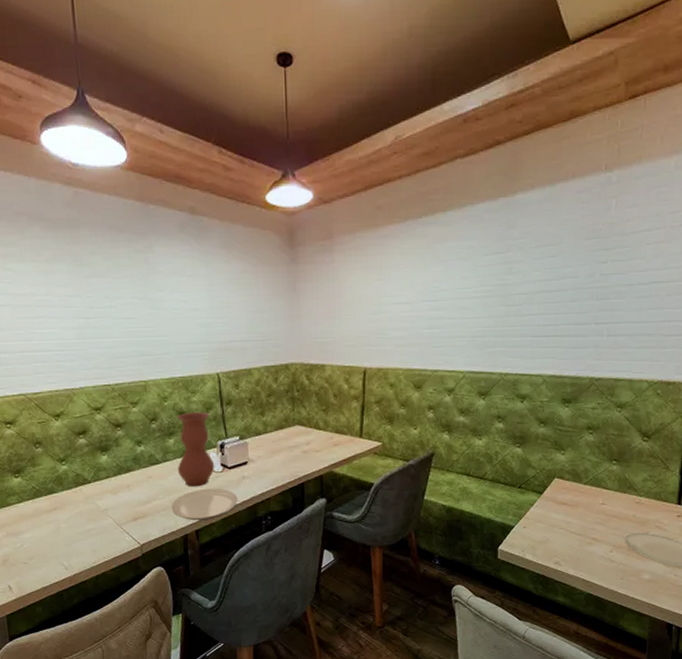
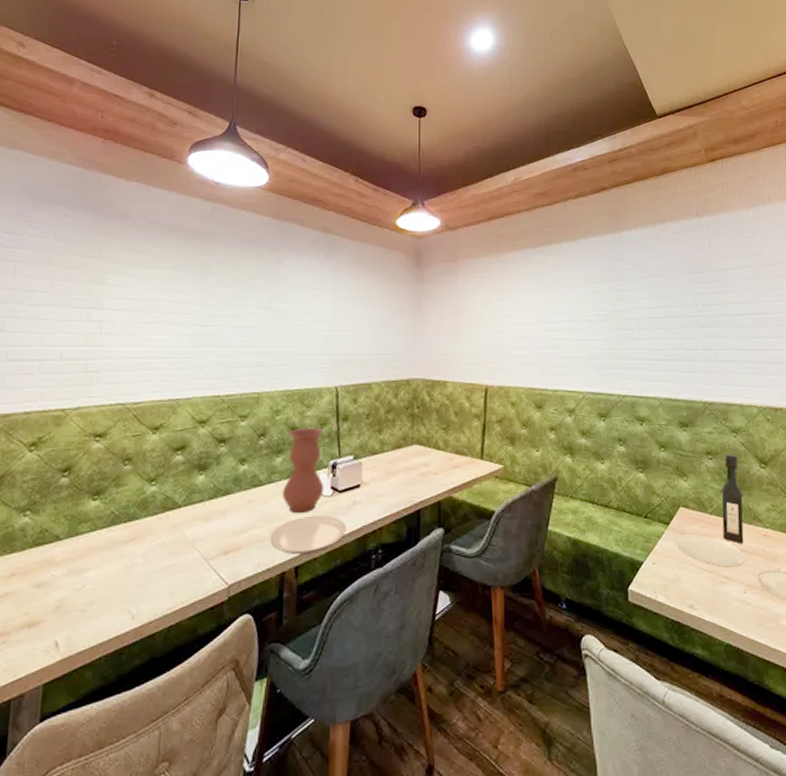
plate: none [546,502,616,531] -> present [674,534,746,568]
bottle: none [595,428,622,510] -> present [721,454,744,544]

